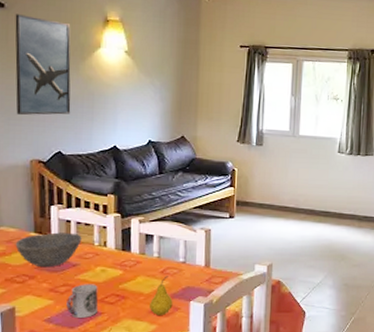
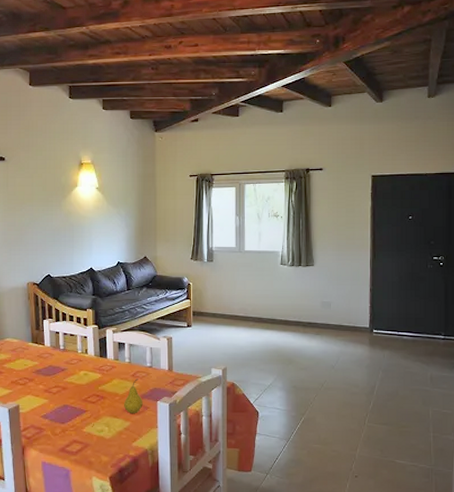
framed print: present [15,14,71,115] -> none [13,165,56,246]
bowl: present [15,232,82,268] -> none [18,342,68,372]
cup: present [66,284,98,318] -> none [58,386,82,415]

